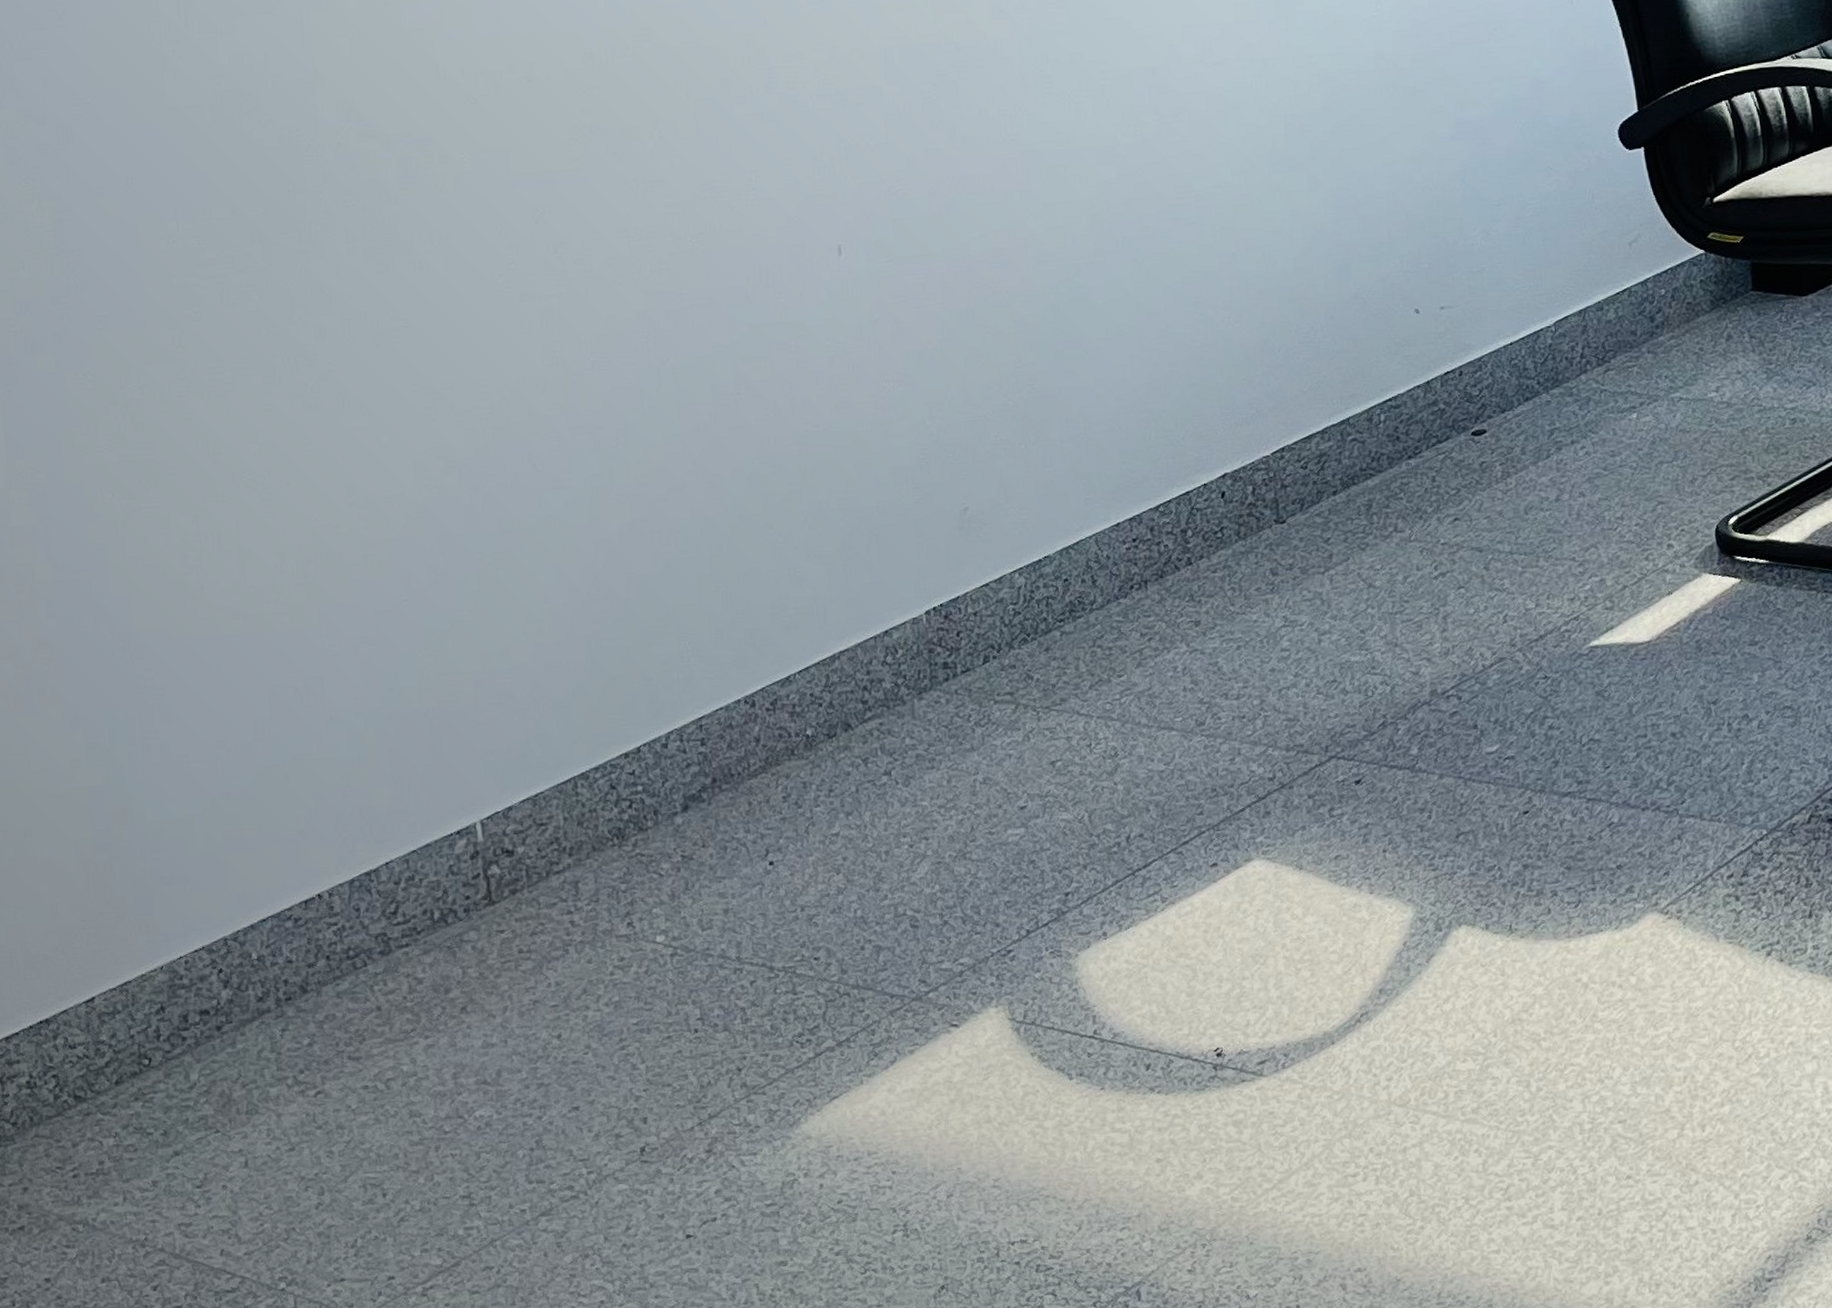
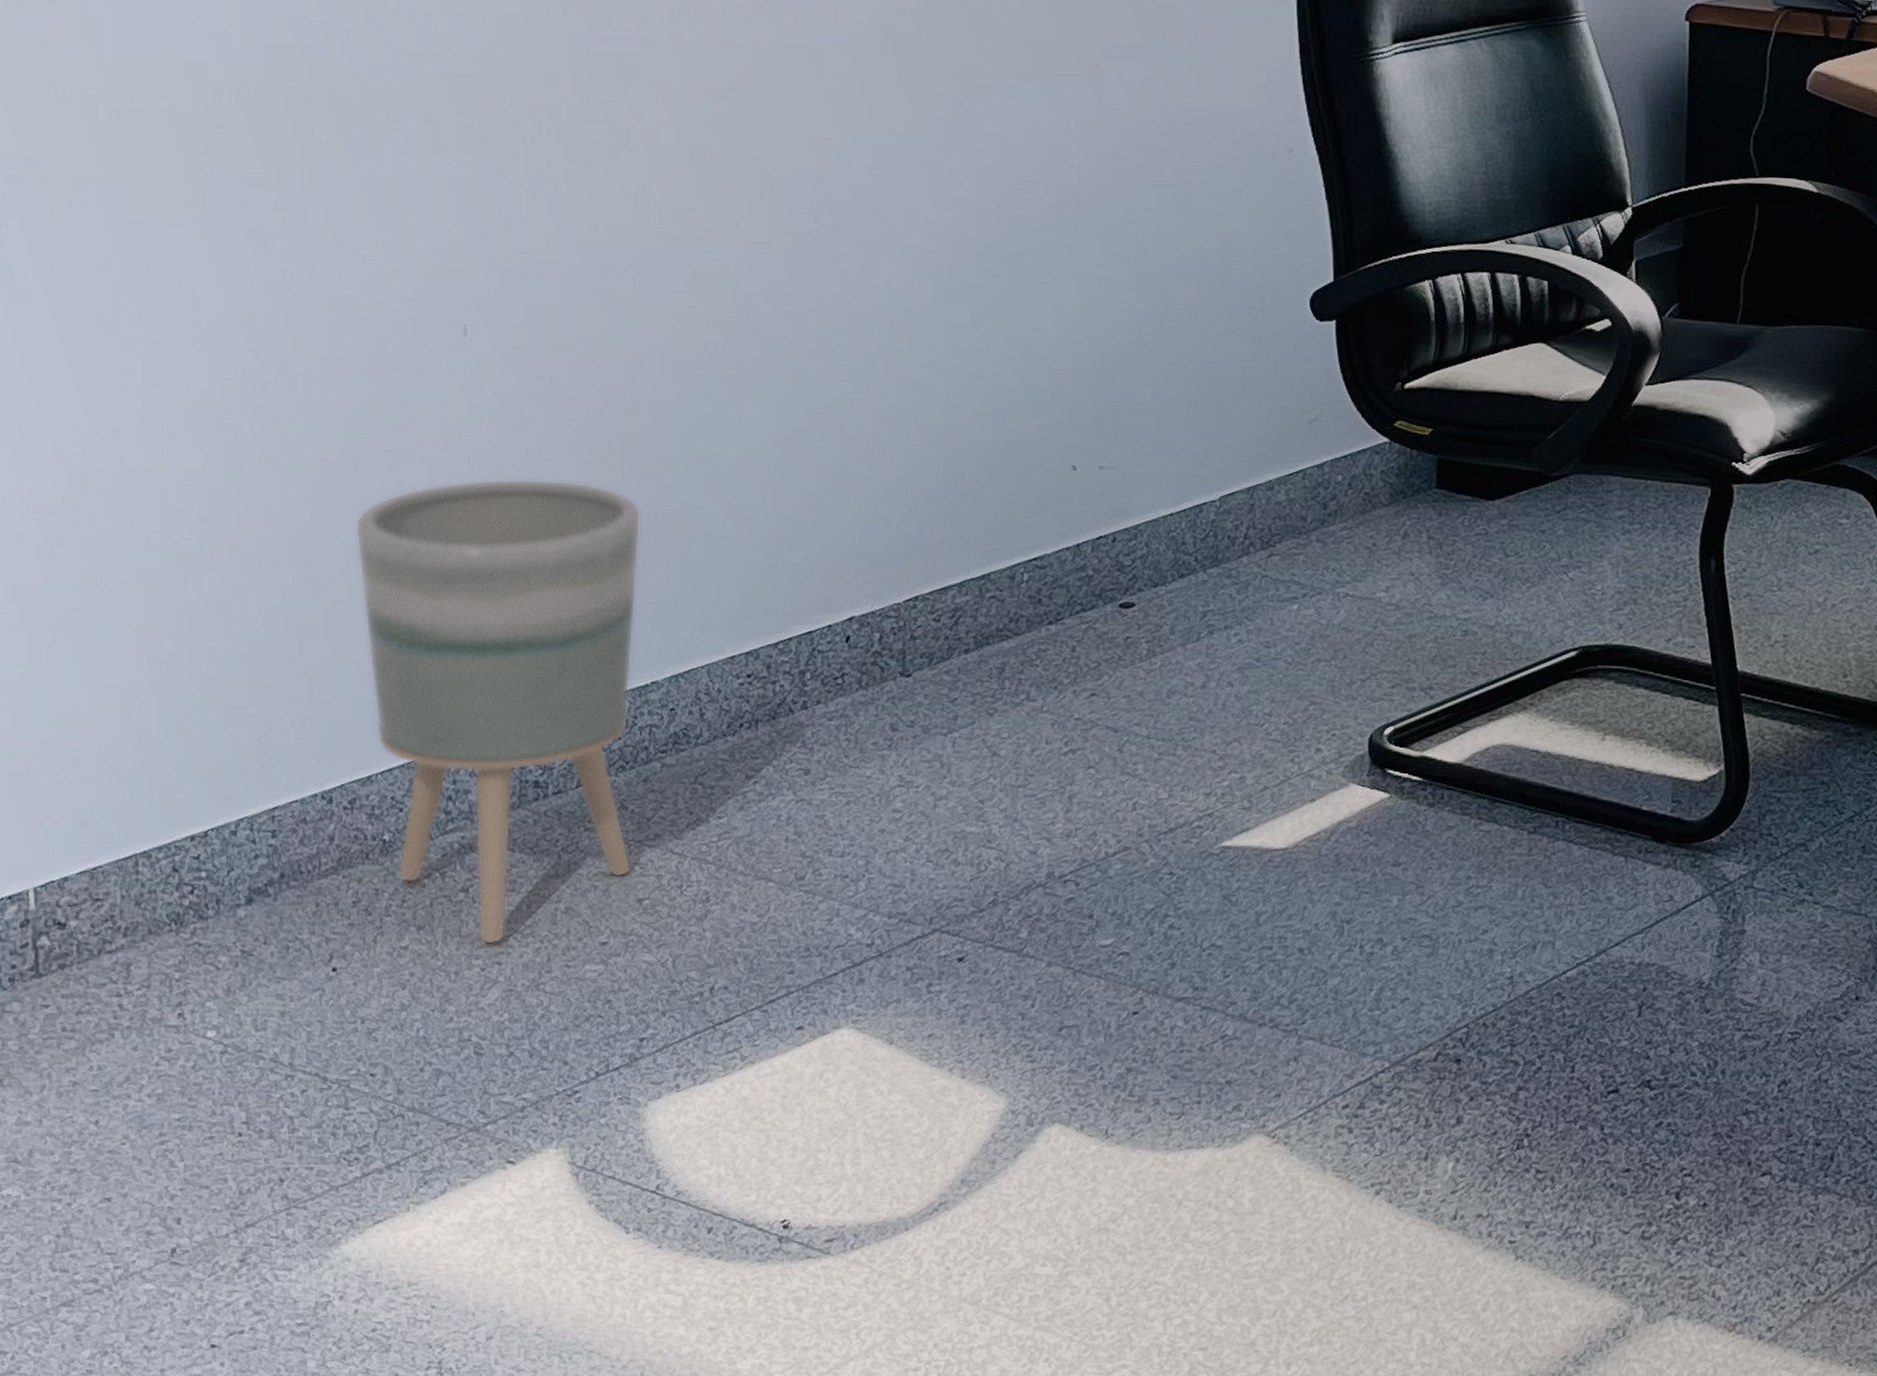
planter: none [753,378,1043,823] -> present [355,478,641,945]

